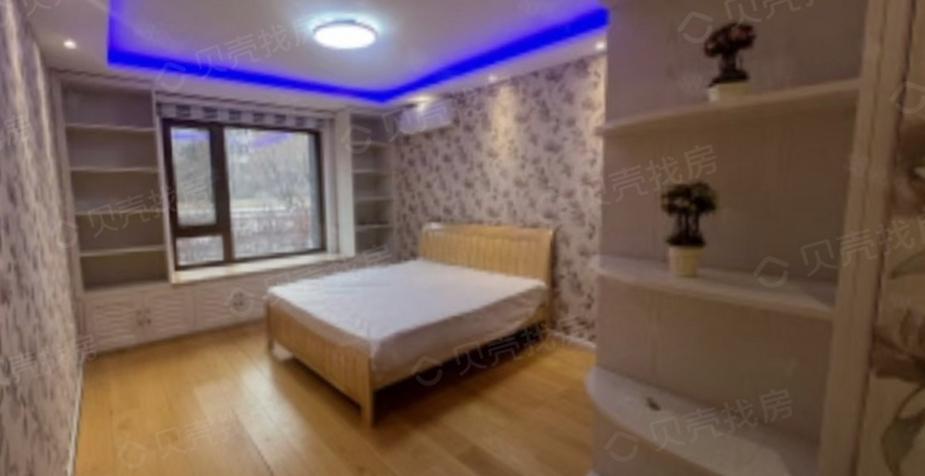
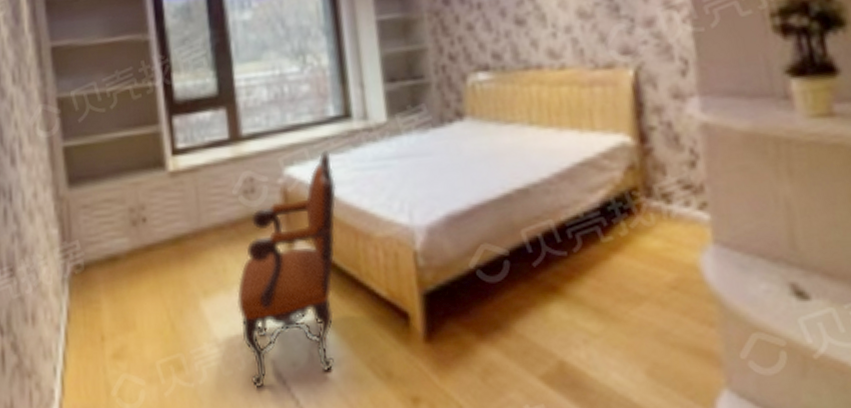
armchair: none [224,275,311,456] -> present [237,149,337,389]

